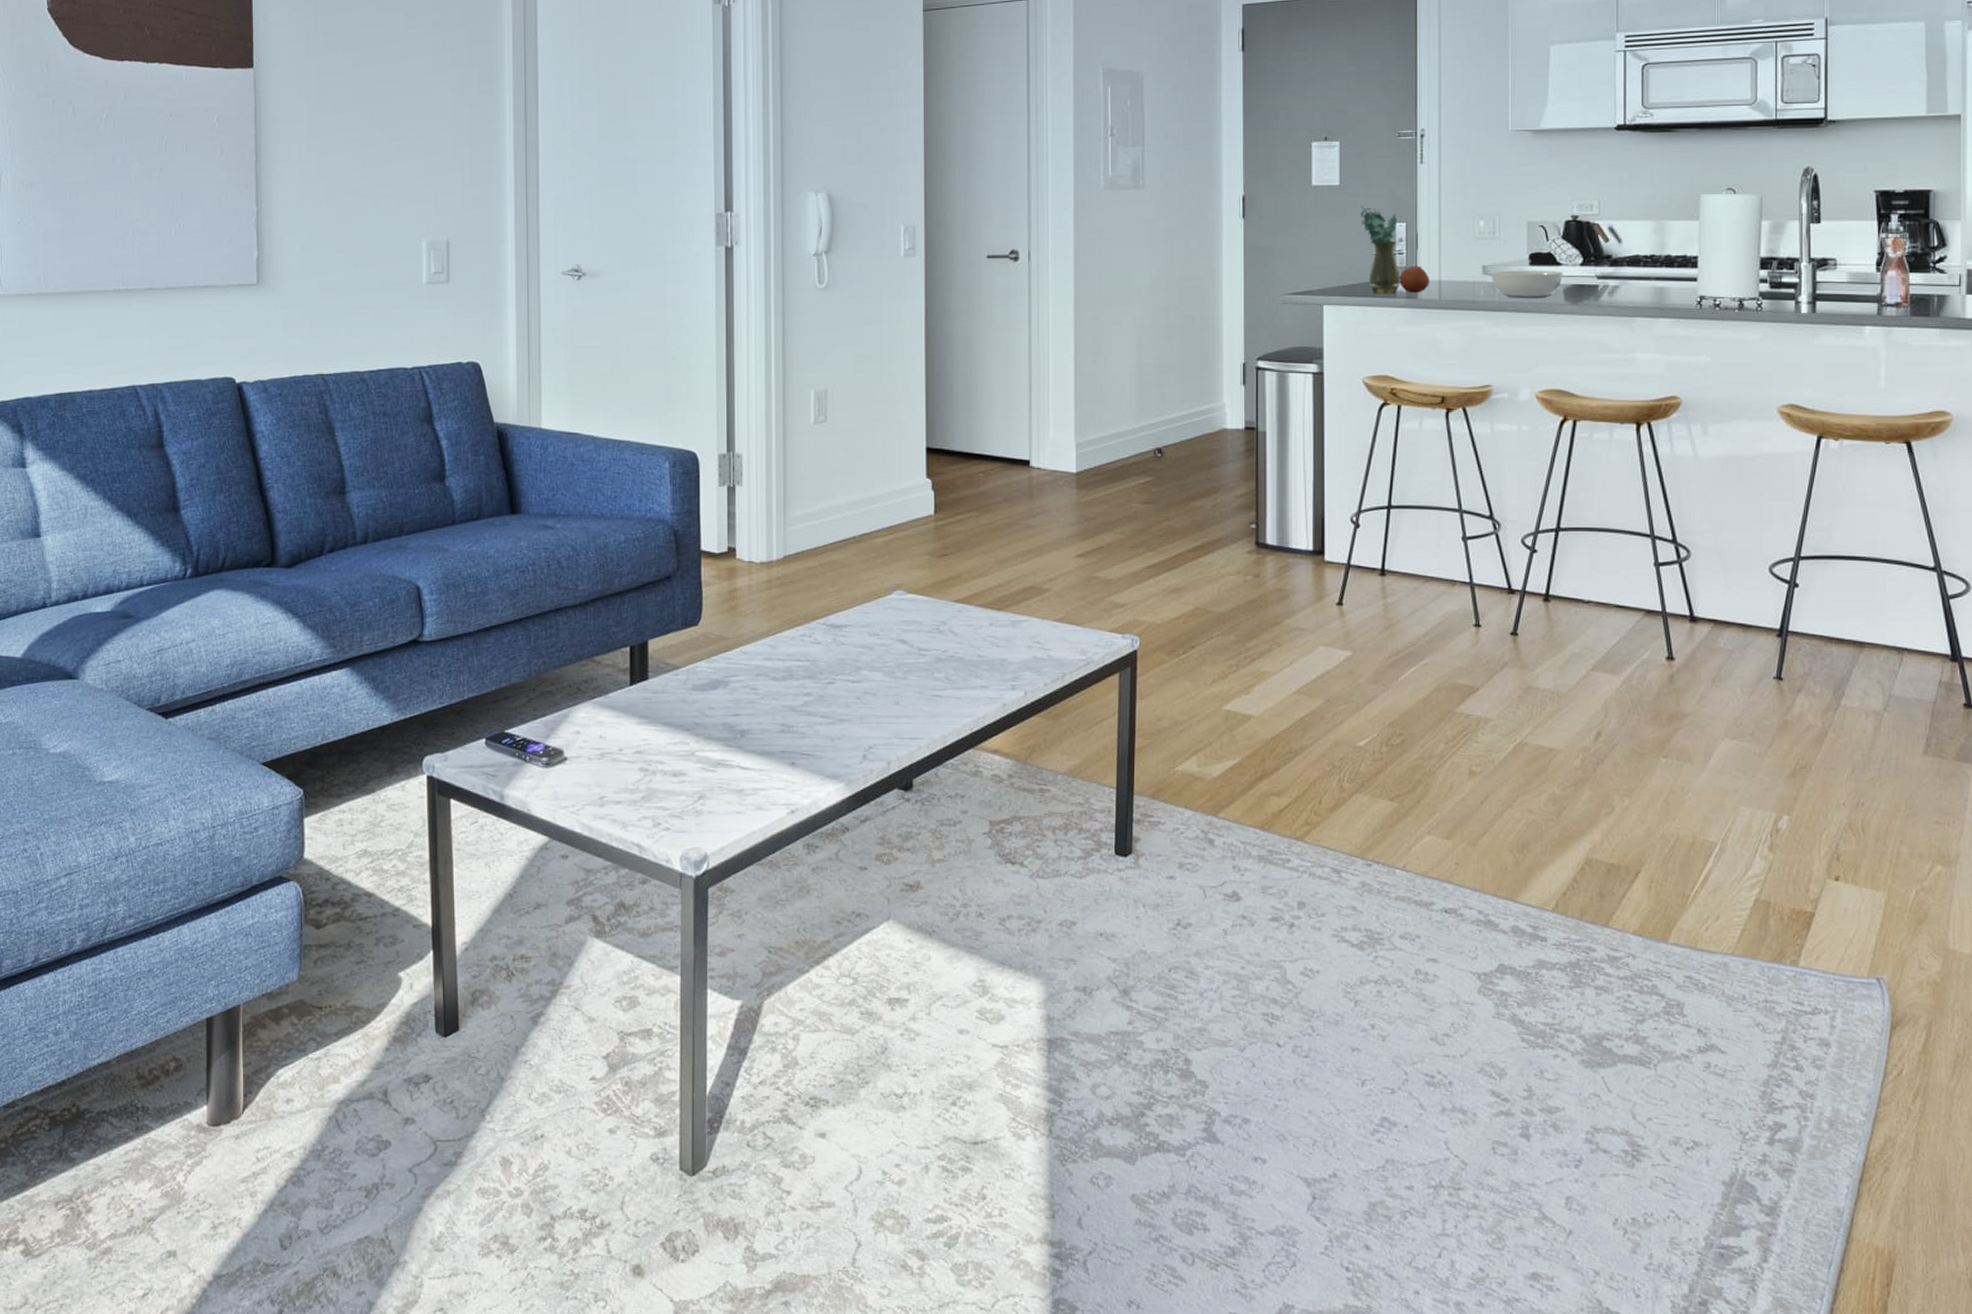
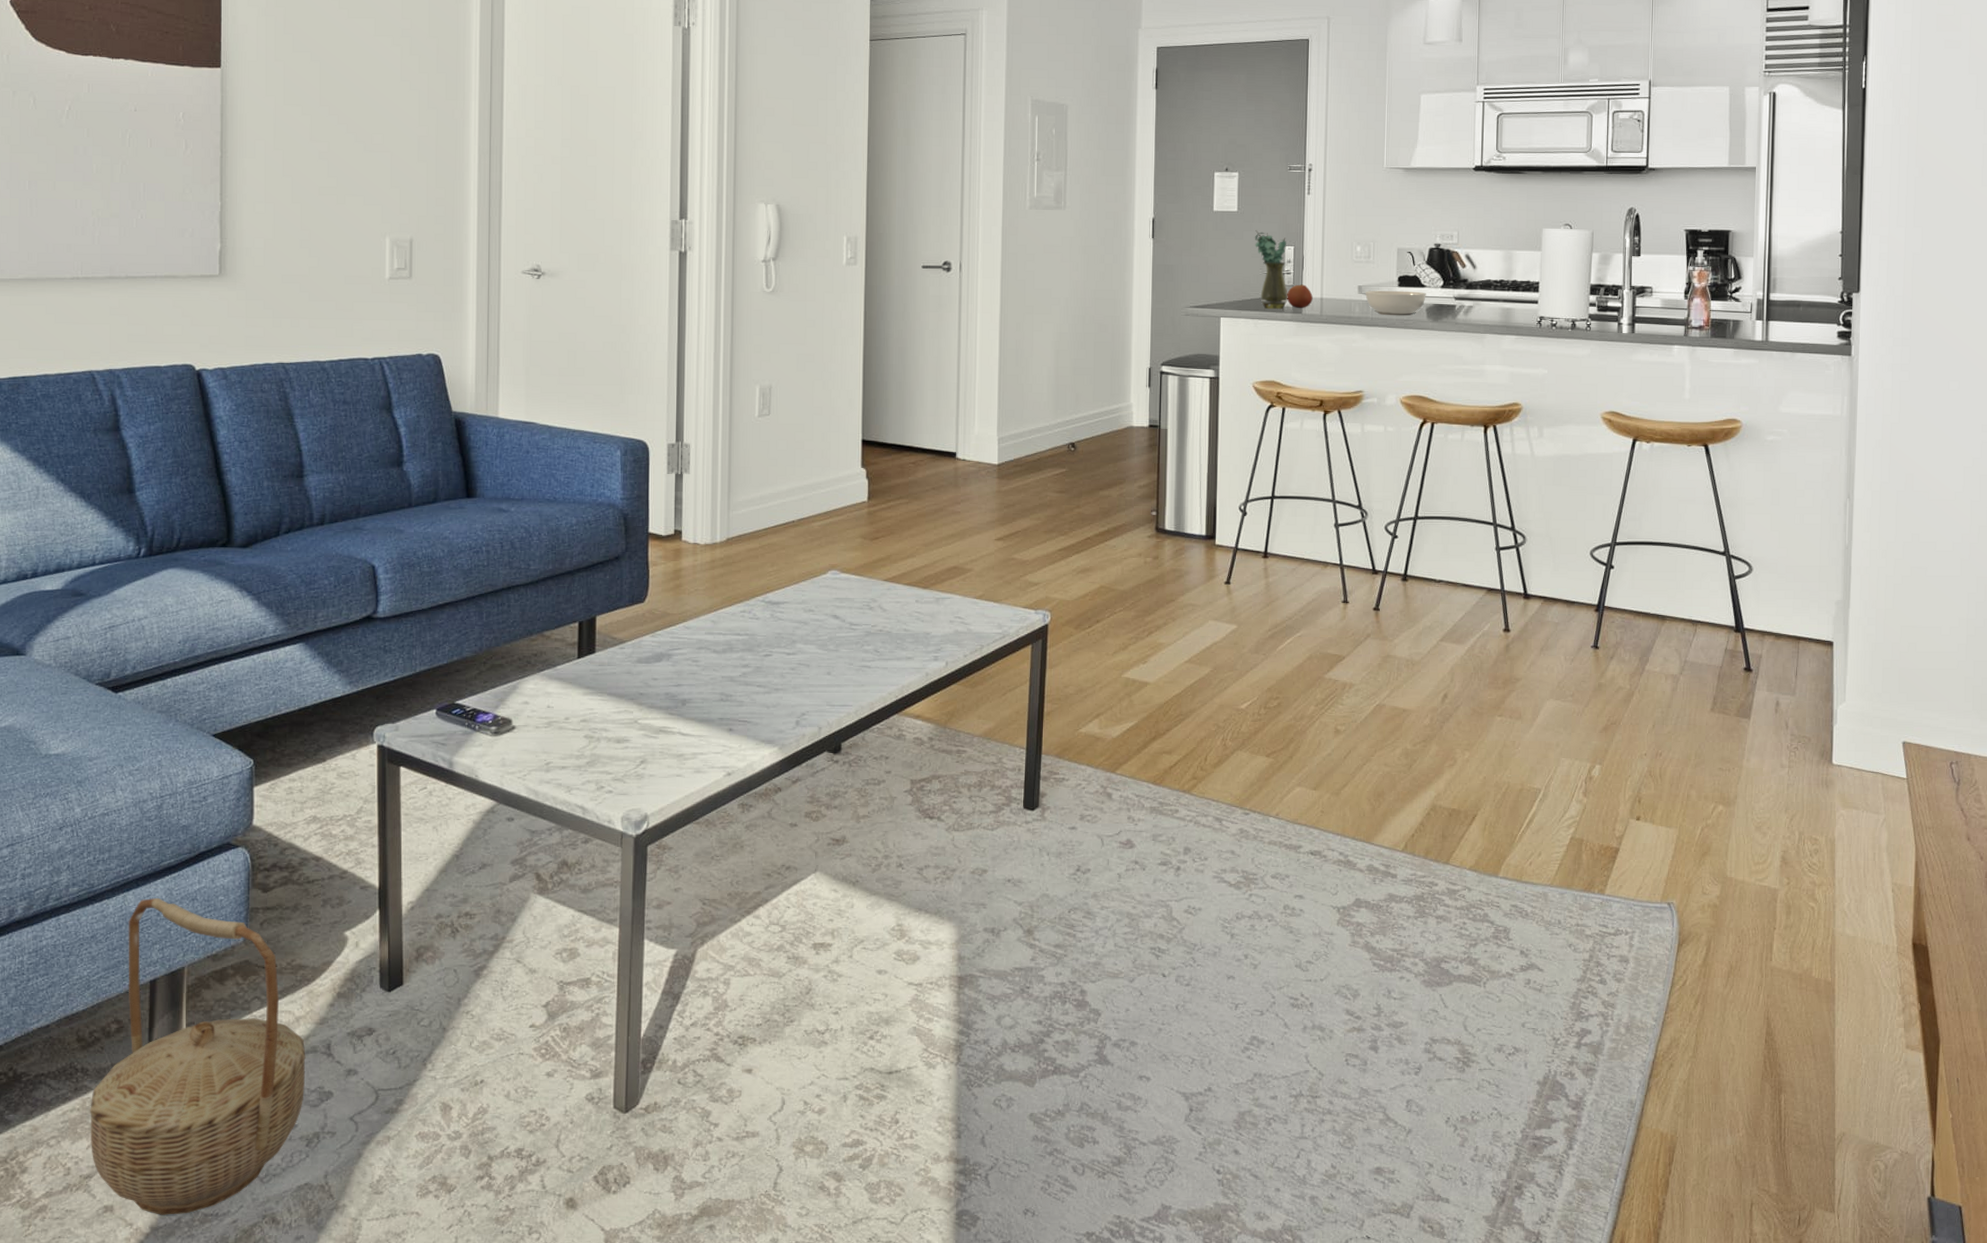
basket: none [151,932,363,1263] -> present [90,898,306,1215]

